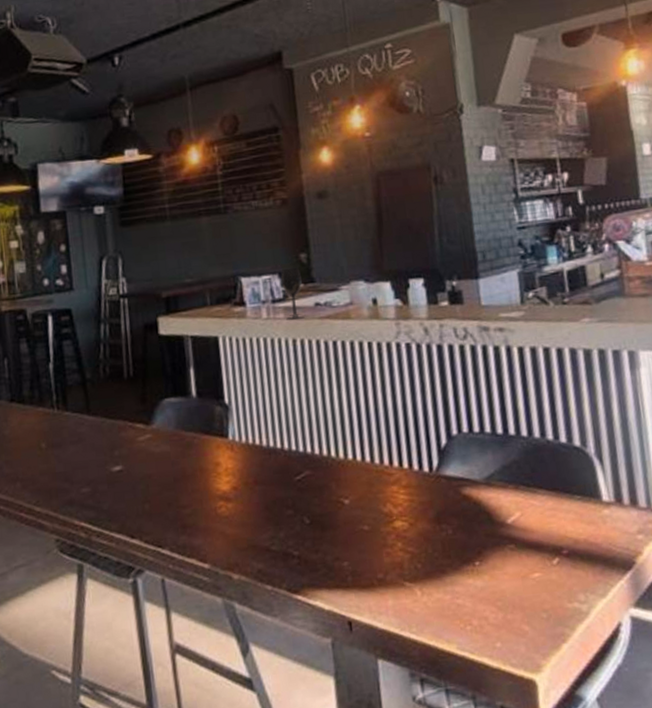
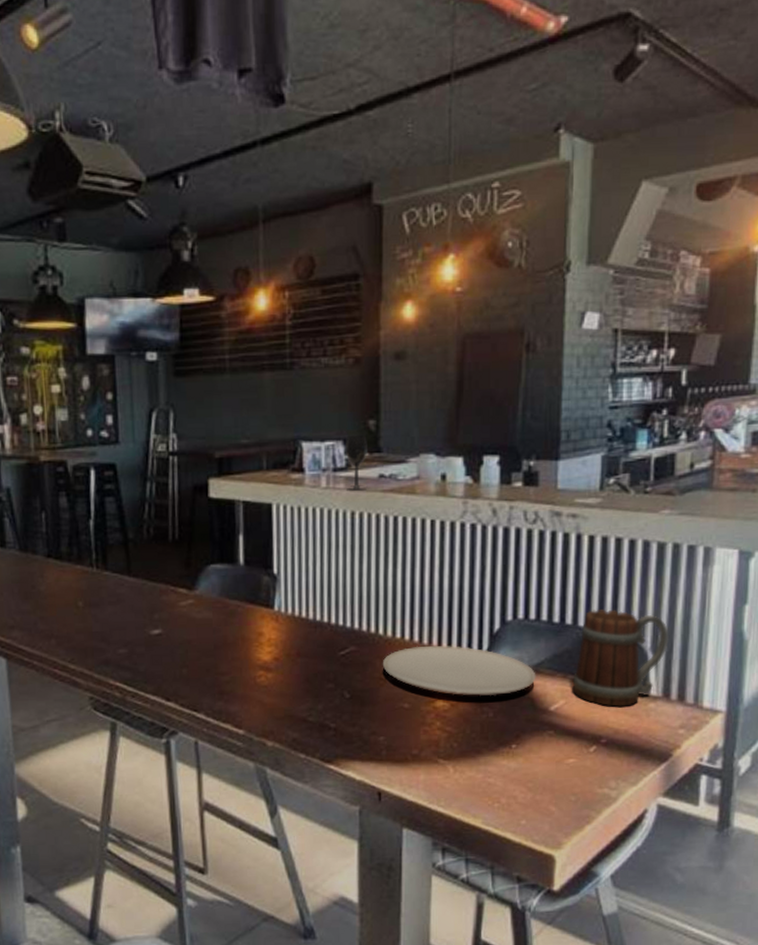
plate: none [338,463,489,514] -> present [383,645,536,697]
beer mug: none [525,417,611,516] -> present [572,609,669,707]

